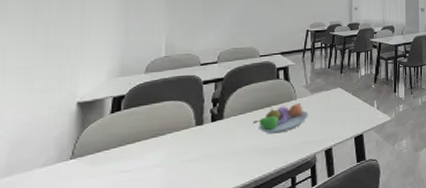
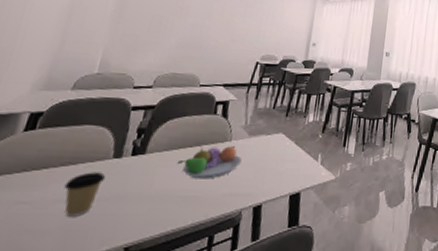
coffee cup: none [158,138,193,178] -> present [64,172,106,217]

